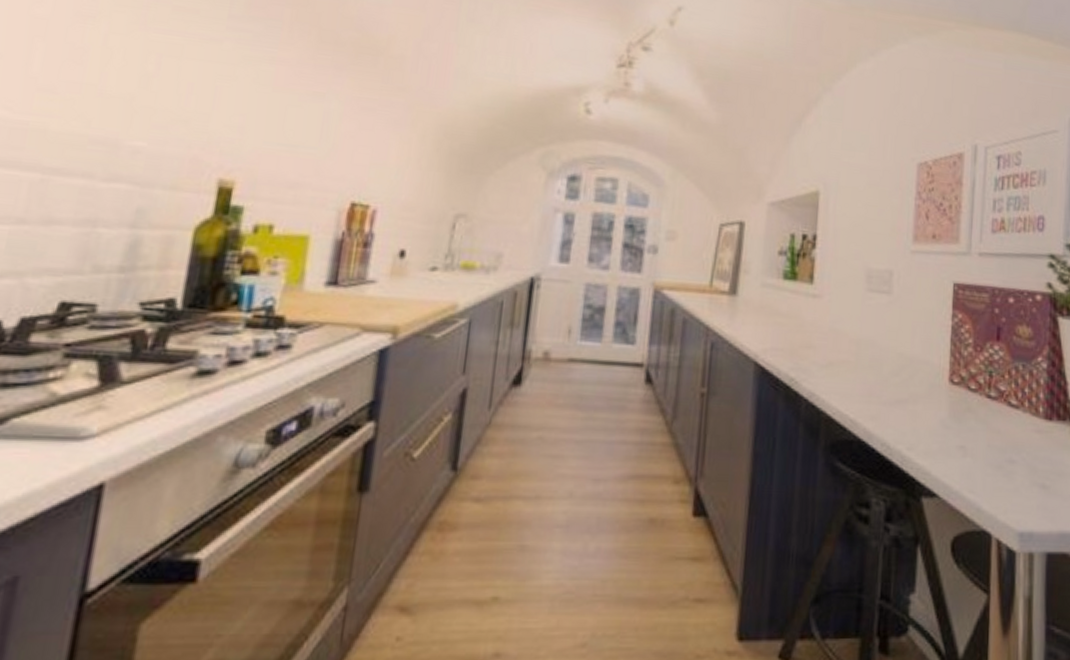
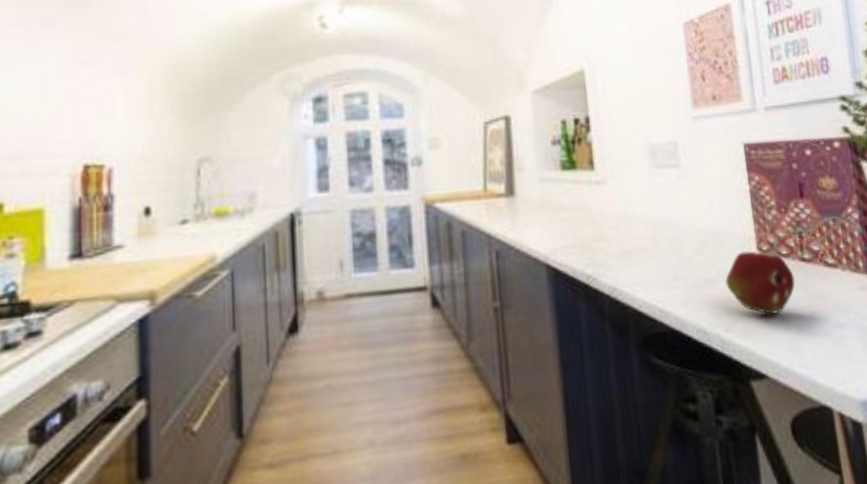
fruit: none [914,380,979,442] -> present [725,251,795,315]

